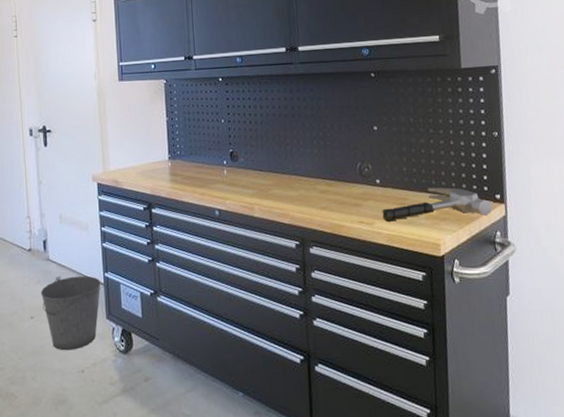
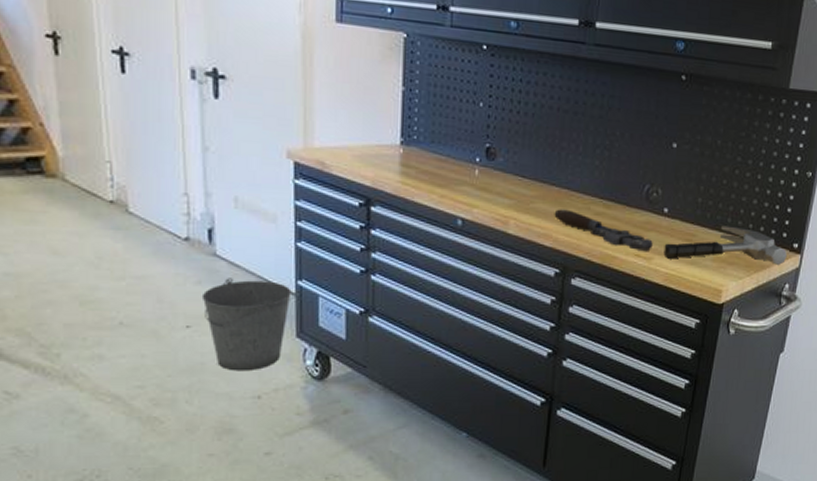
wrench: none [288,191,372,218] -> present [554,209,653,251]

